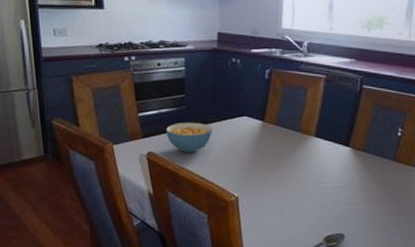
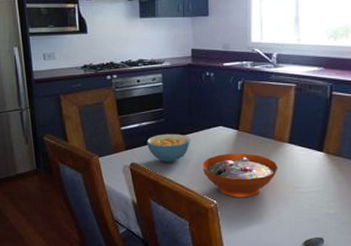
decorative bowl: none [224,145,303,192] -> present [202,153,278,198]

